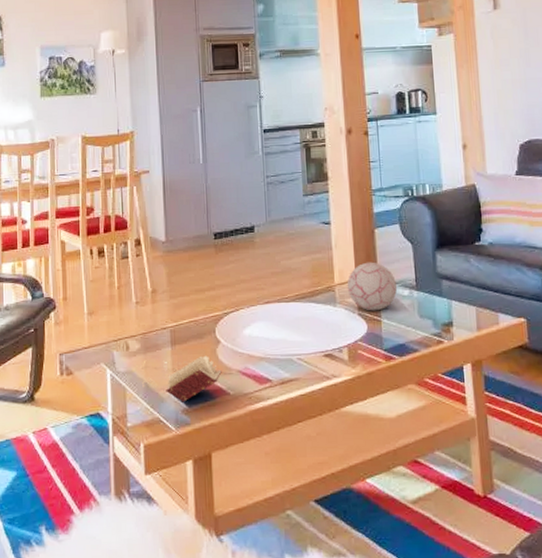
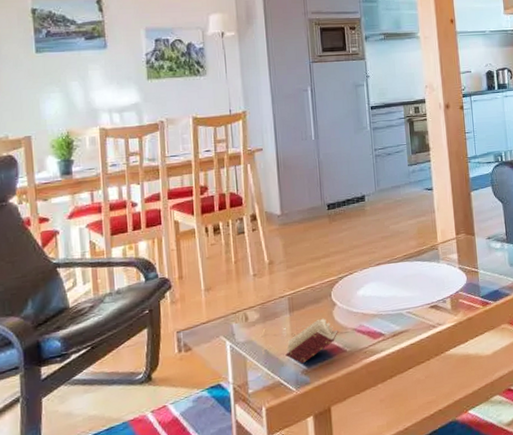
decorative ball: present [347,262,397,311] -> none [448,221,491,265]

